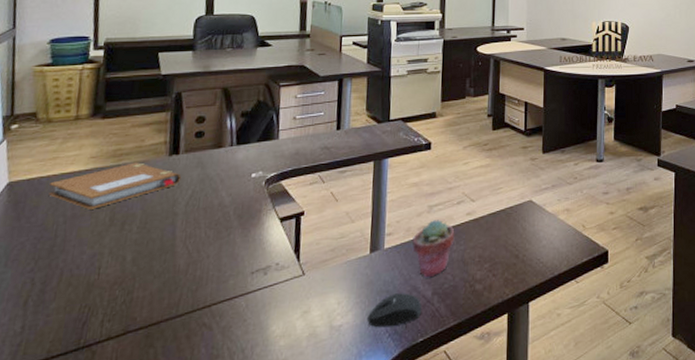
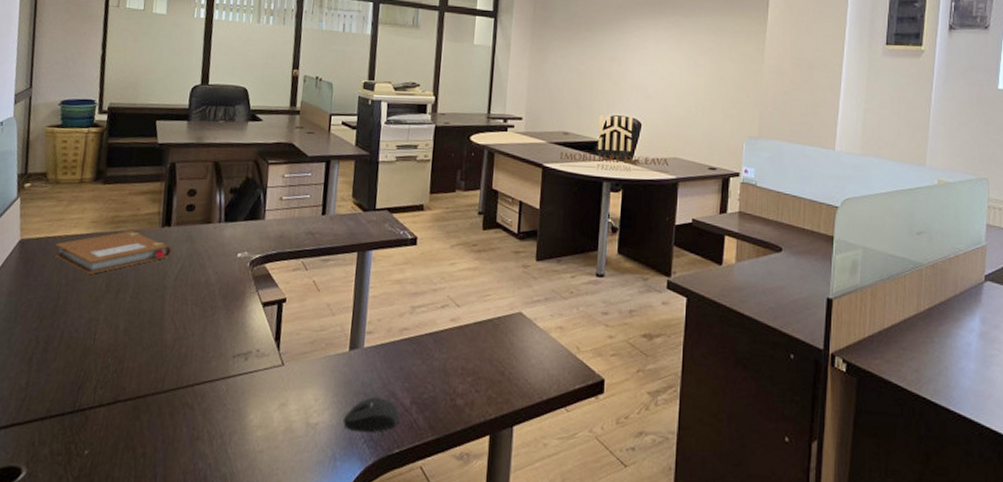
potted succulent: present [412,220,455,278] -> none [393,322,438,385]

